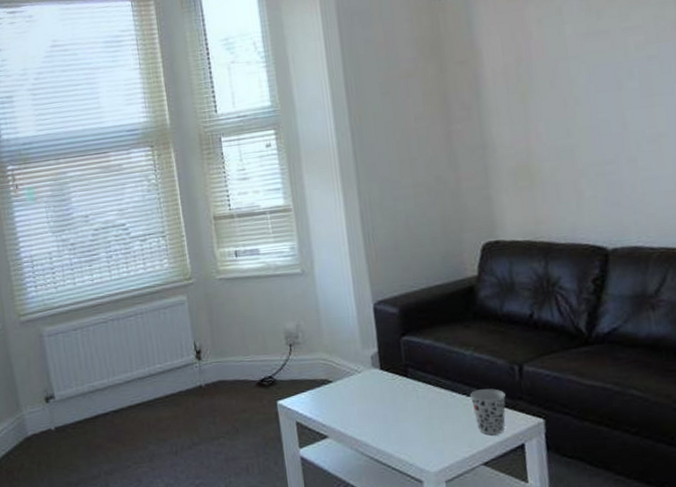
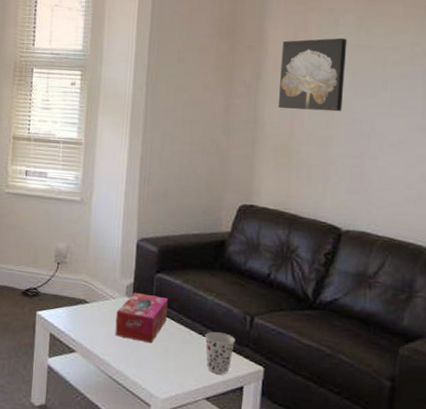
tissue box: none [365,361,423,415] -> present [115,293,168,344]
wall art: none [499,28,584,126] -> present [278,37,347,112]

